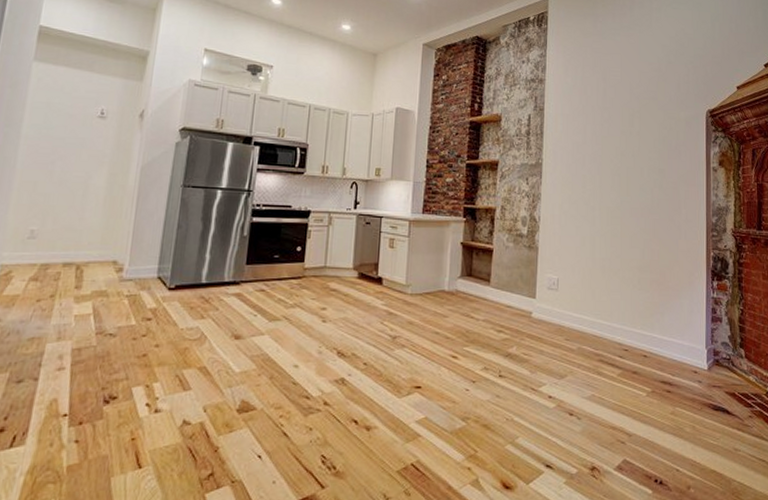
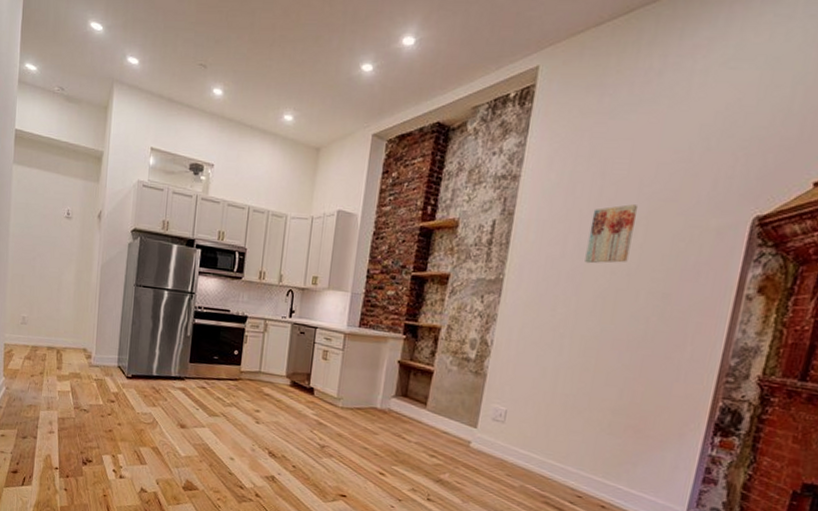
wall art: none [601,102,632,148] -> present [585,204,639,264]

